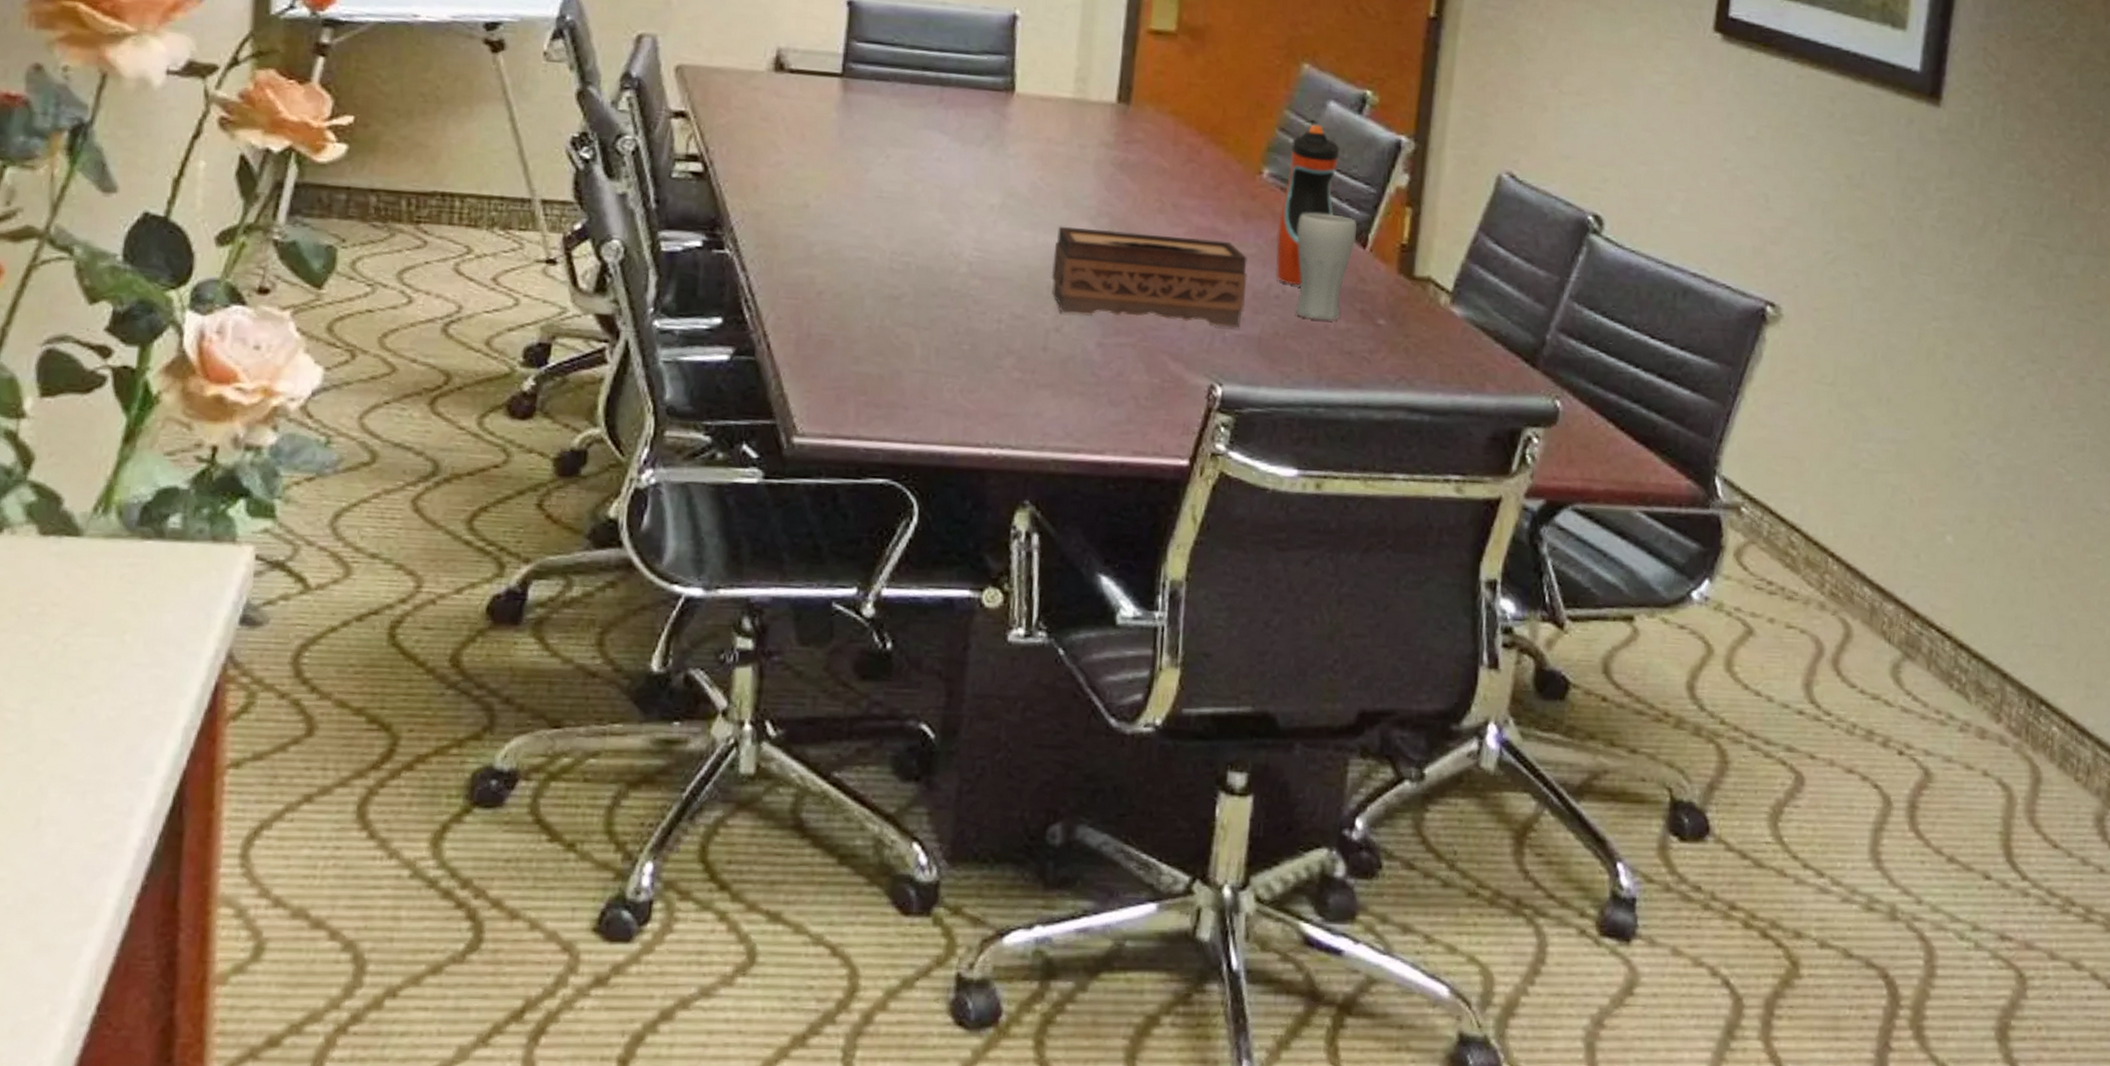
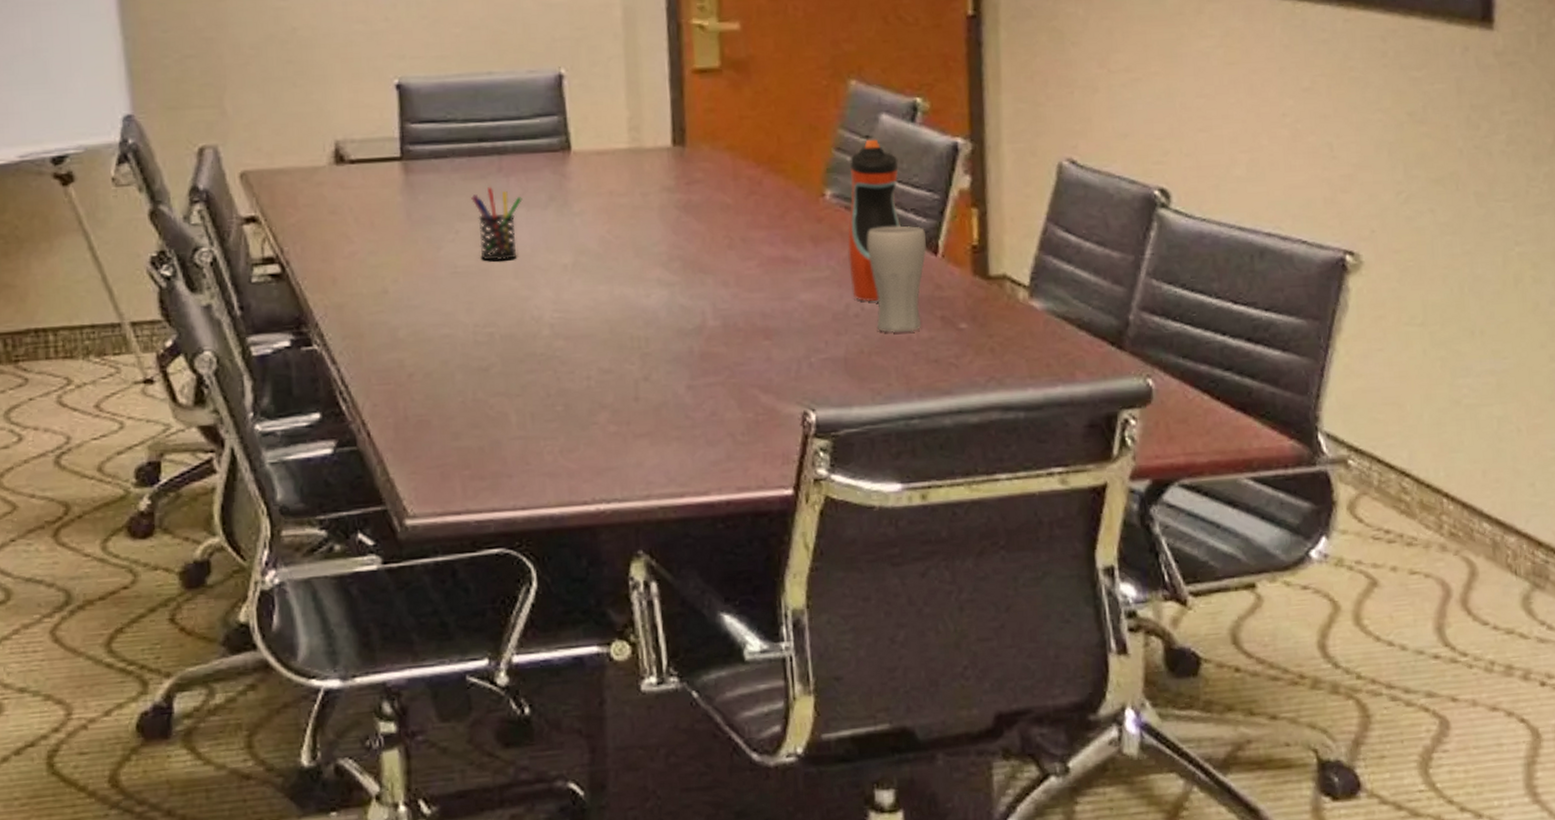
pen holder: none [907,115,959,193] -> present [471,186,523,261]
tissue box: present [1051,226,1248,328] -> none [631,267,827,362]

